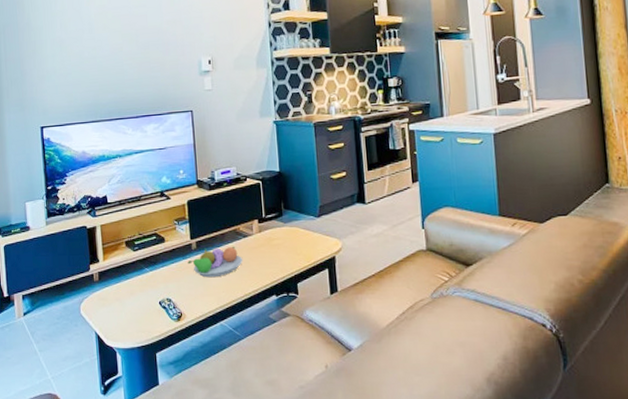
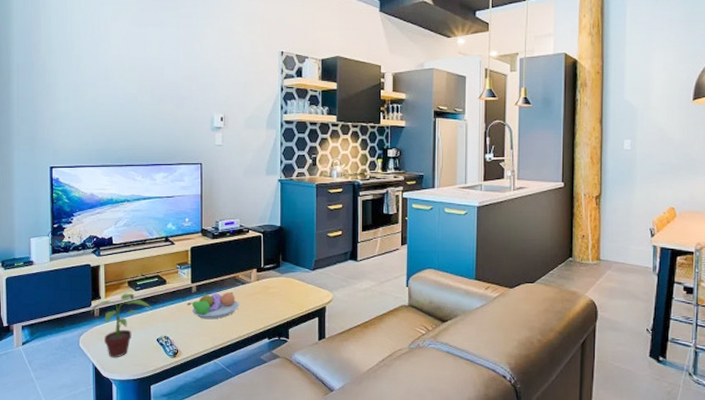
potted plant: none [89,254,151,325] -> present [90,293,151,358]

